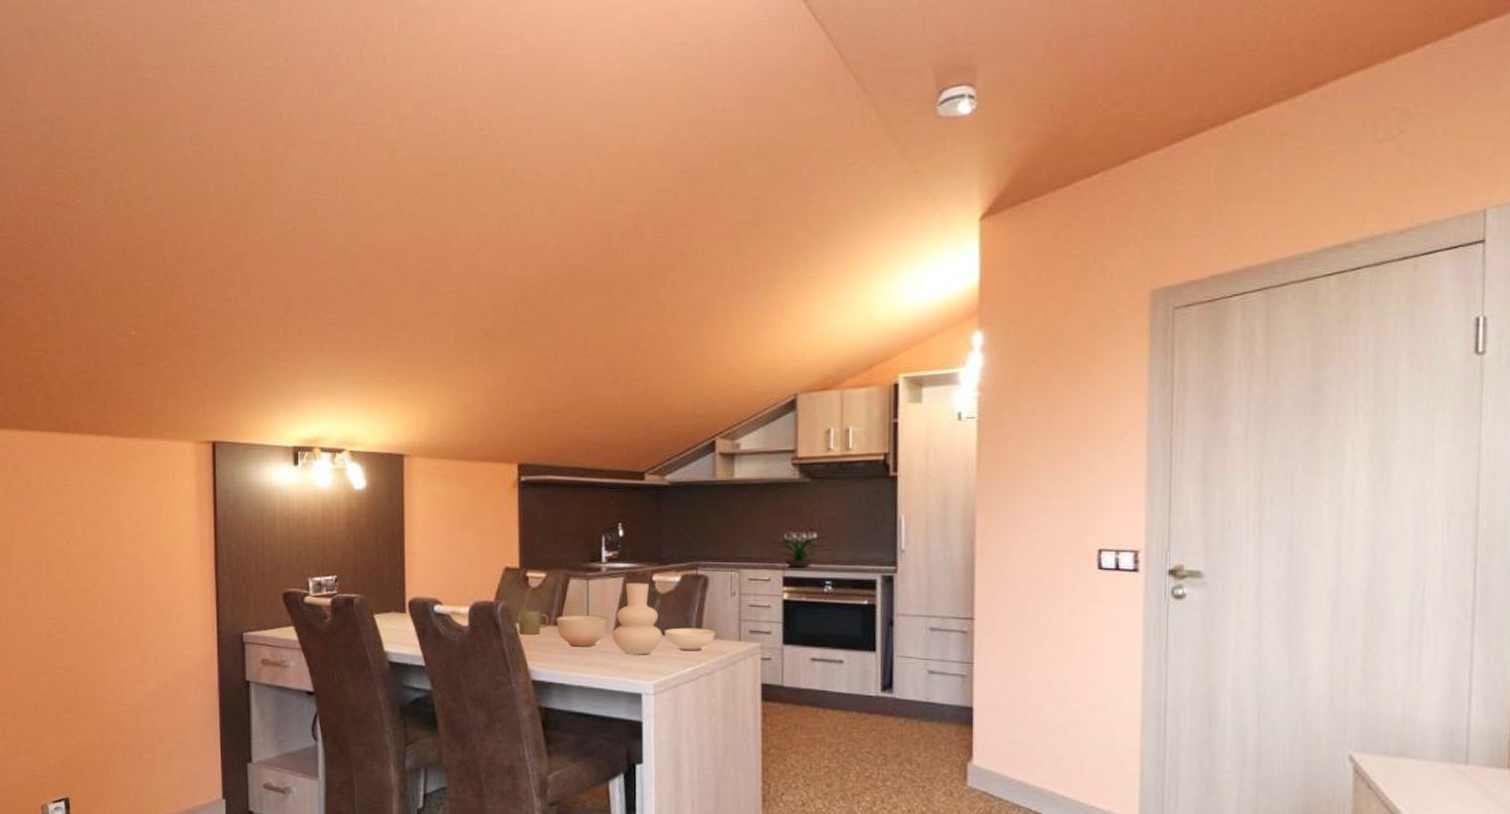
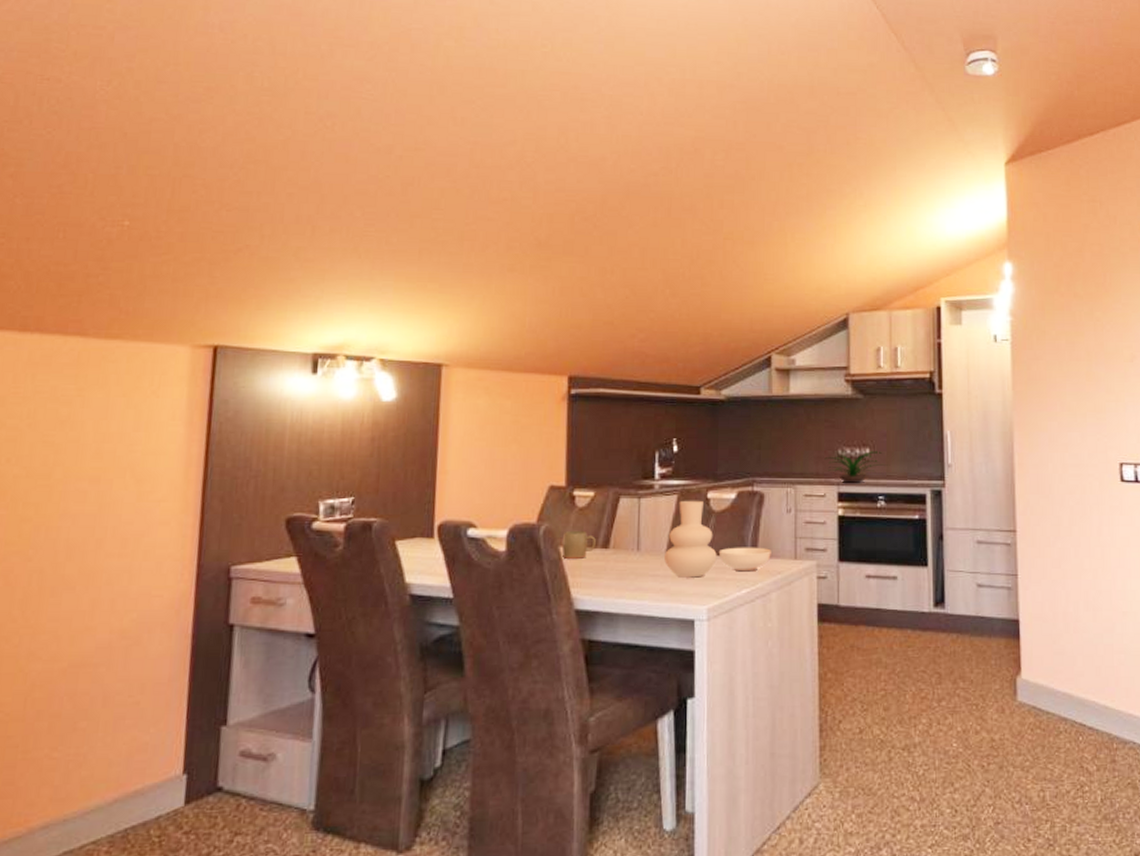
bowl: present [556,615,609,647] -> none [604,536,661,571]

